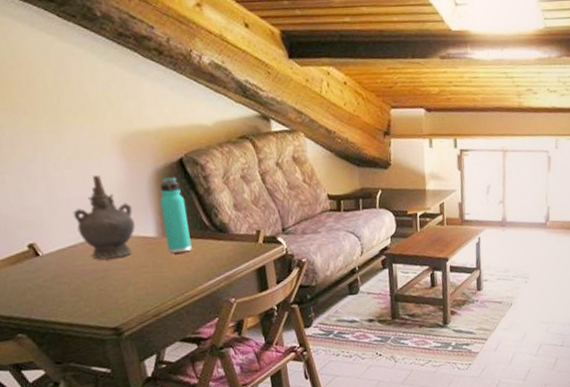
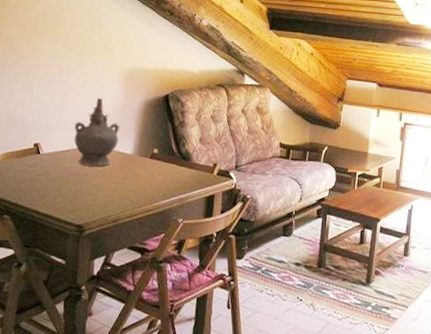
thermos bottle: present [159,177,192,254] -> none [138,108,162,172]

